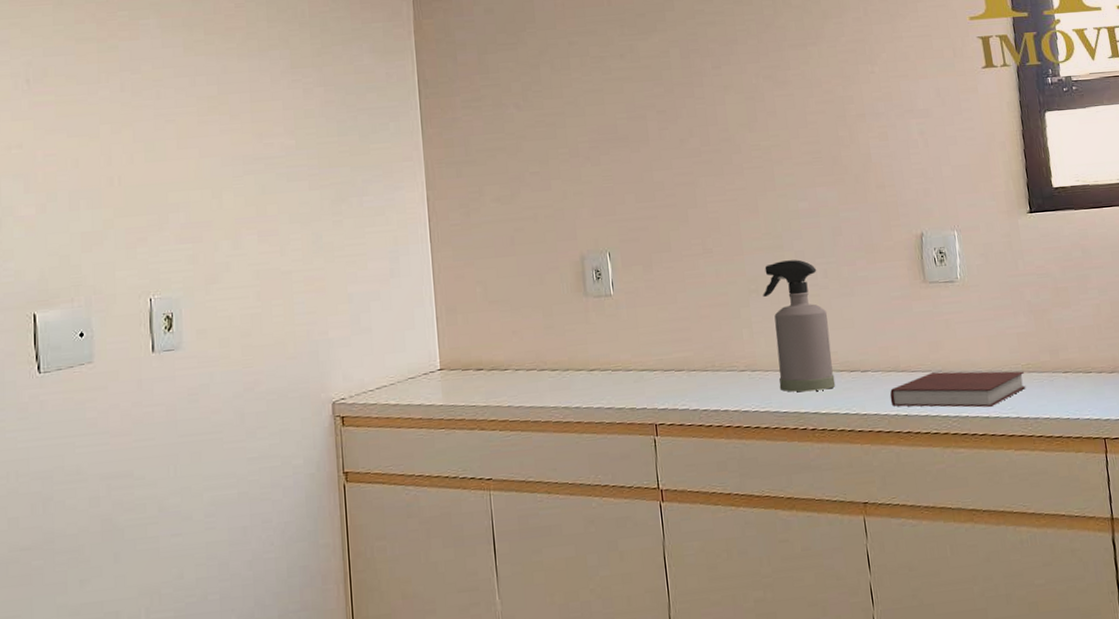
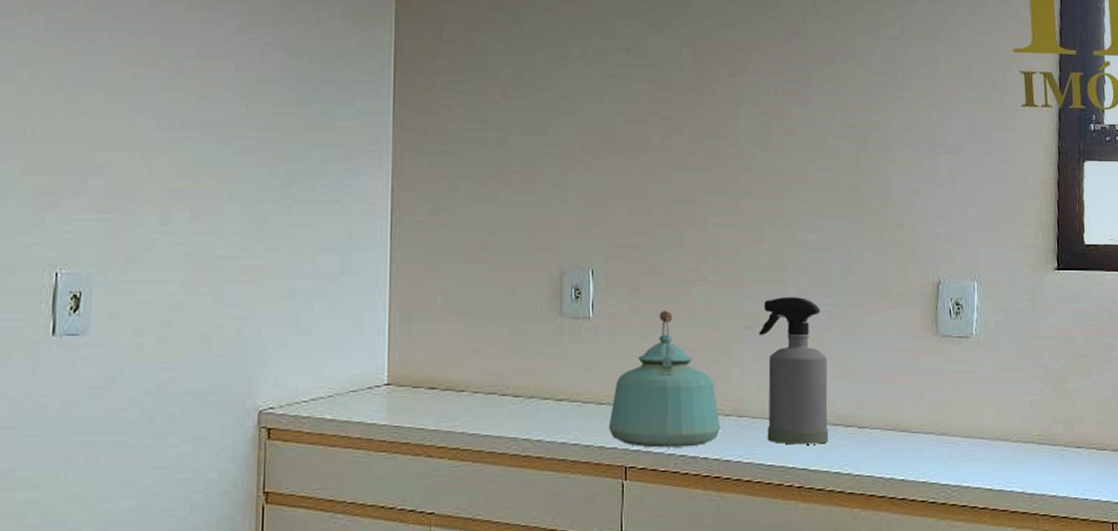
kettle: none [637,283,737,406] -> present [608,311,721,448]
notebook: present [889,371,1026,408] -> none [887,435,1035,478]

